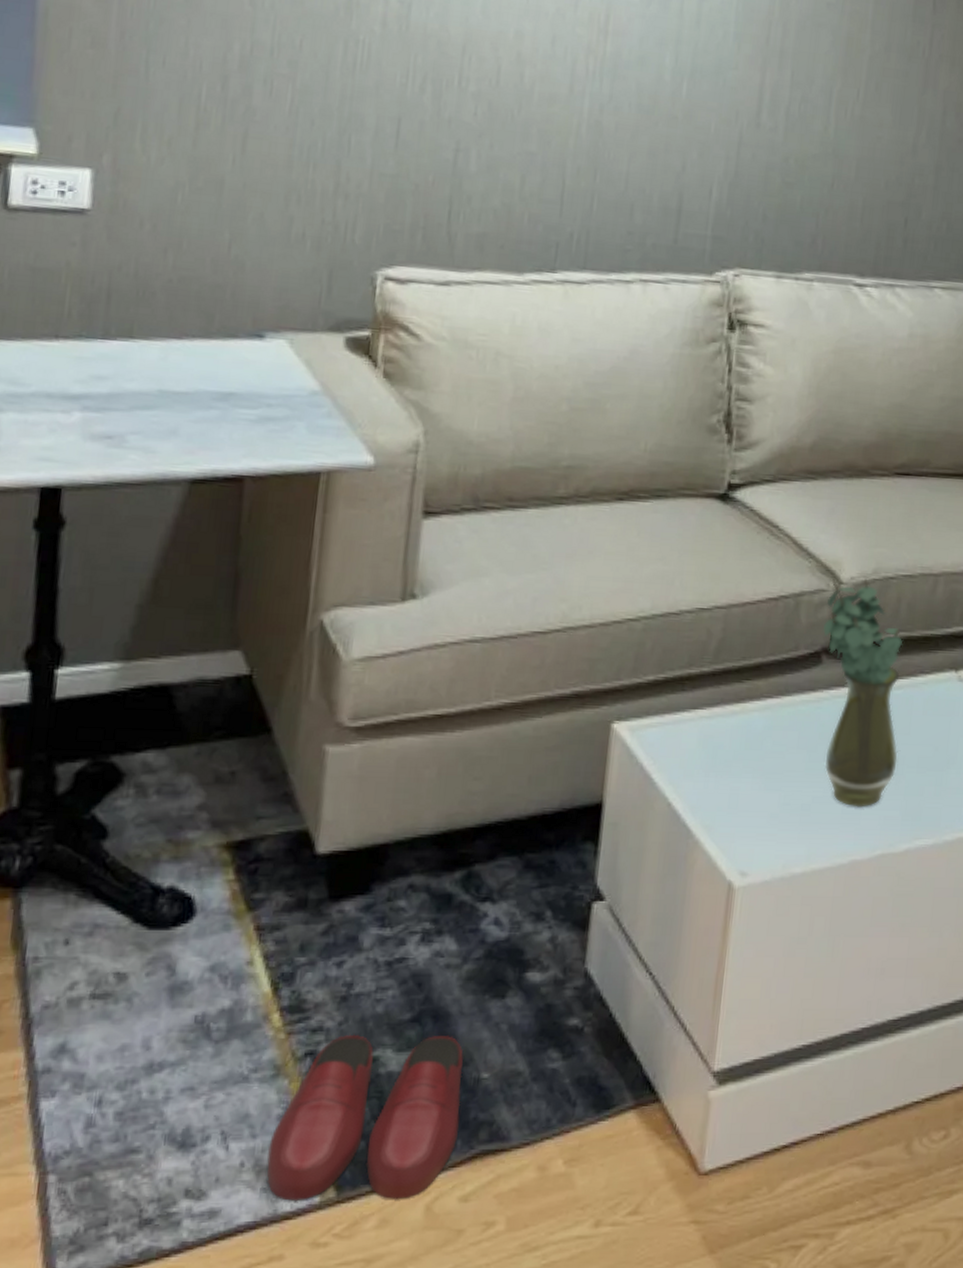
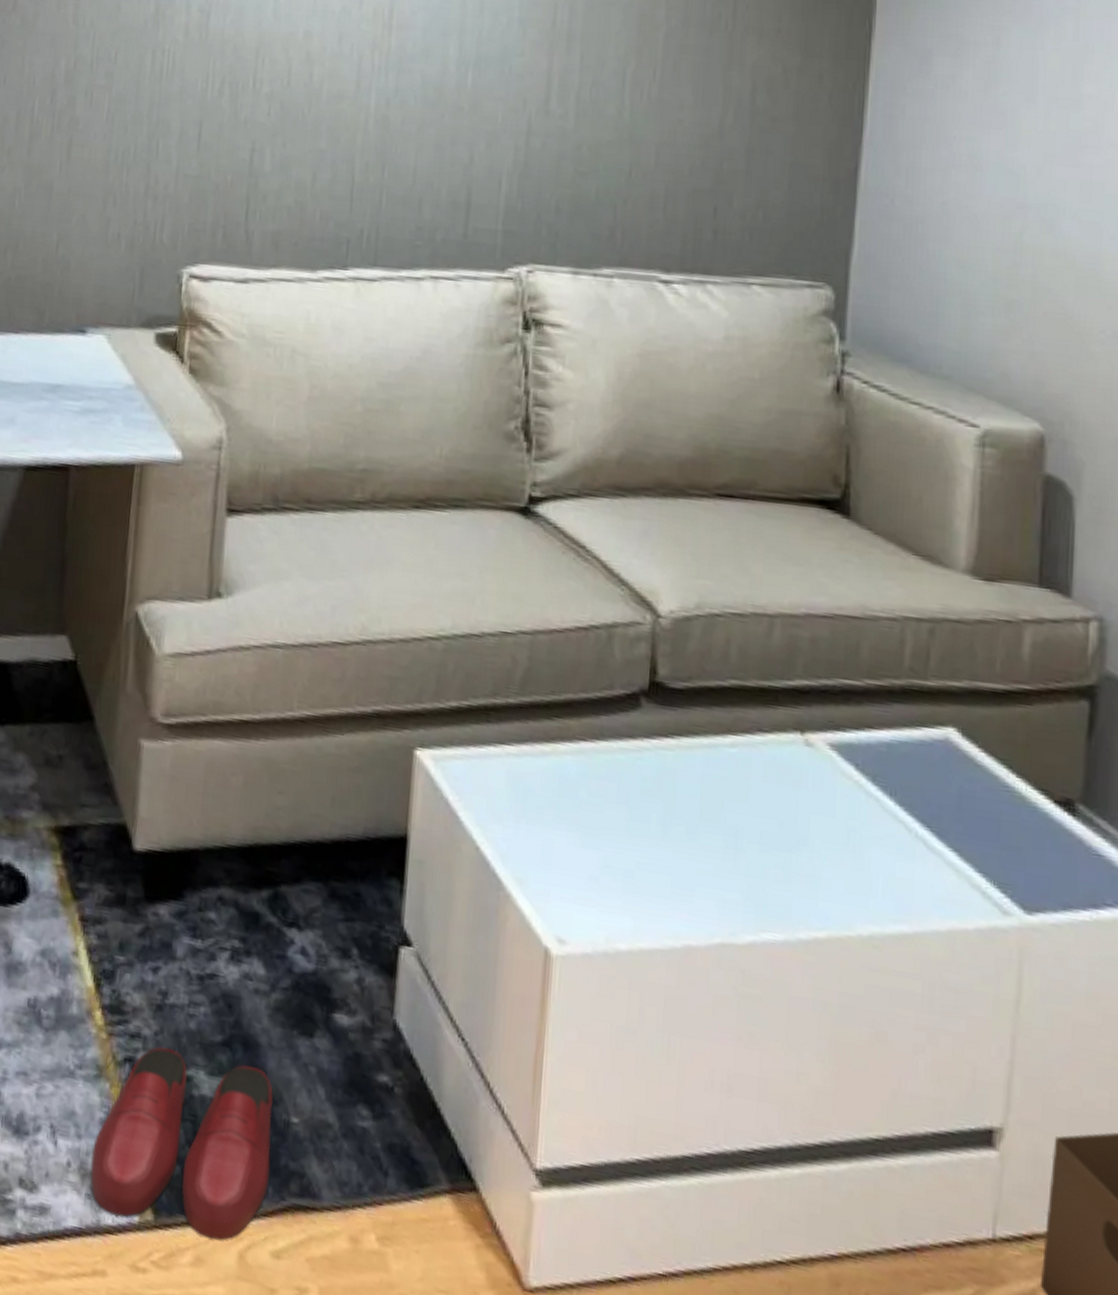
vase: present [822,578,904,808] -> none [639,611,736,883]

